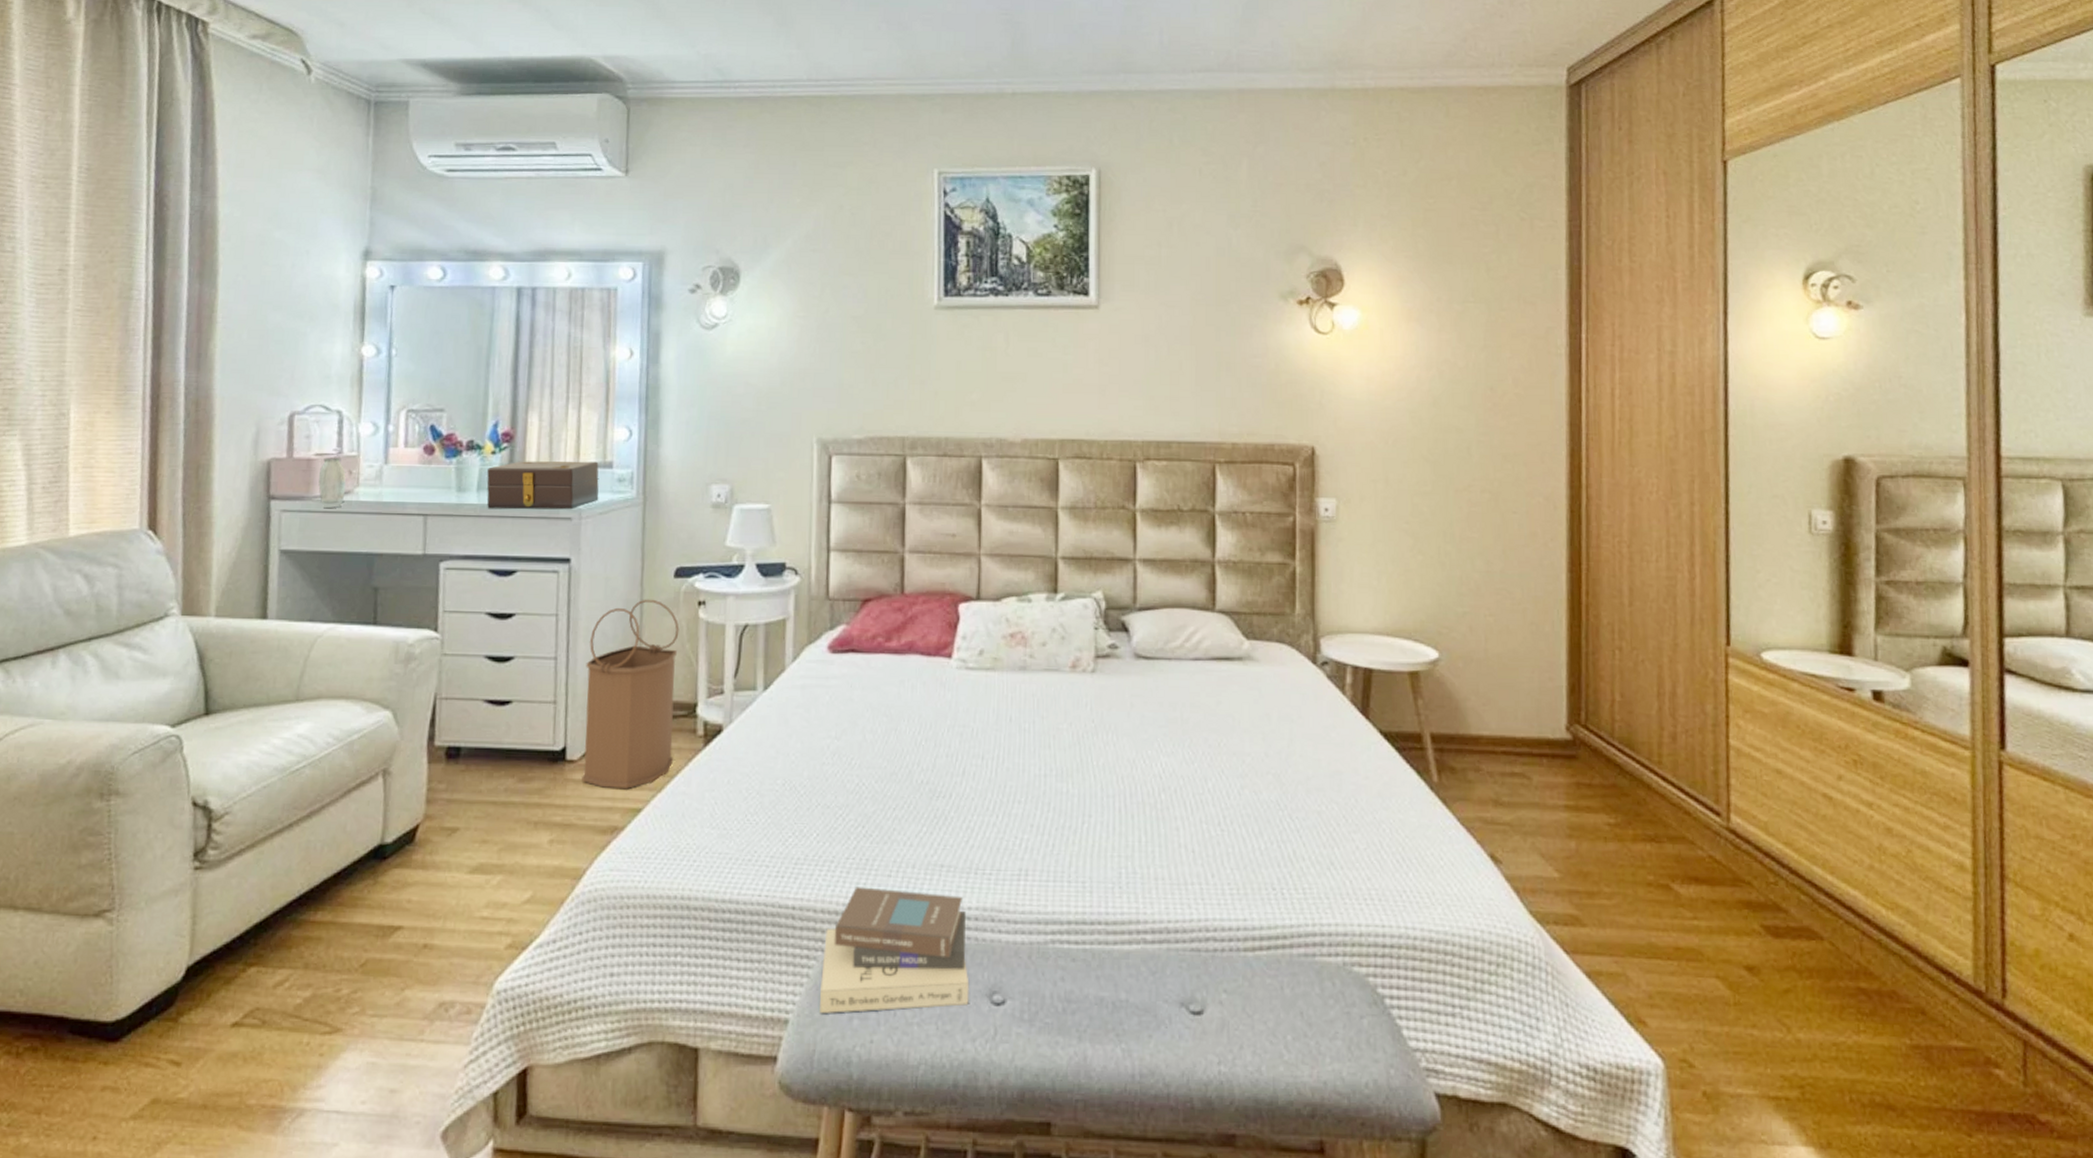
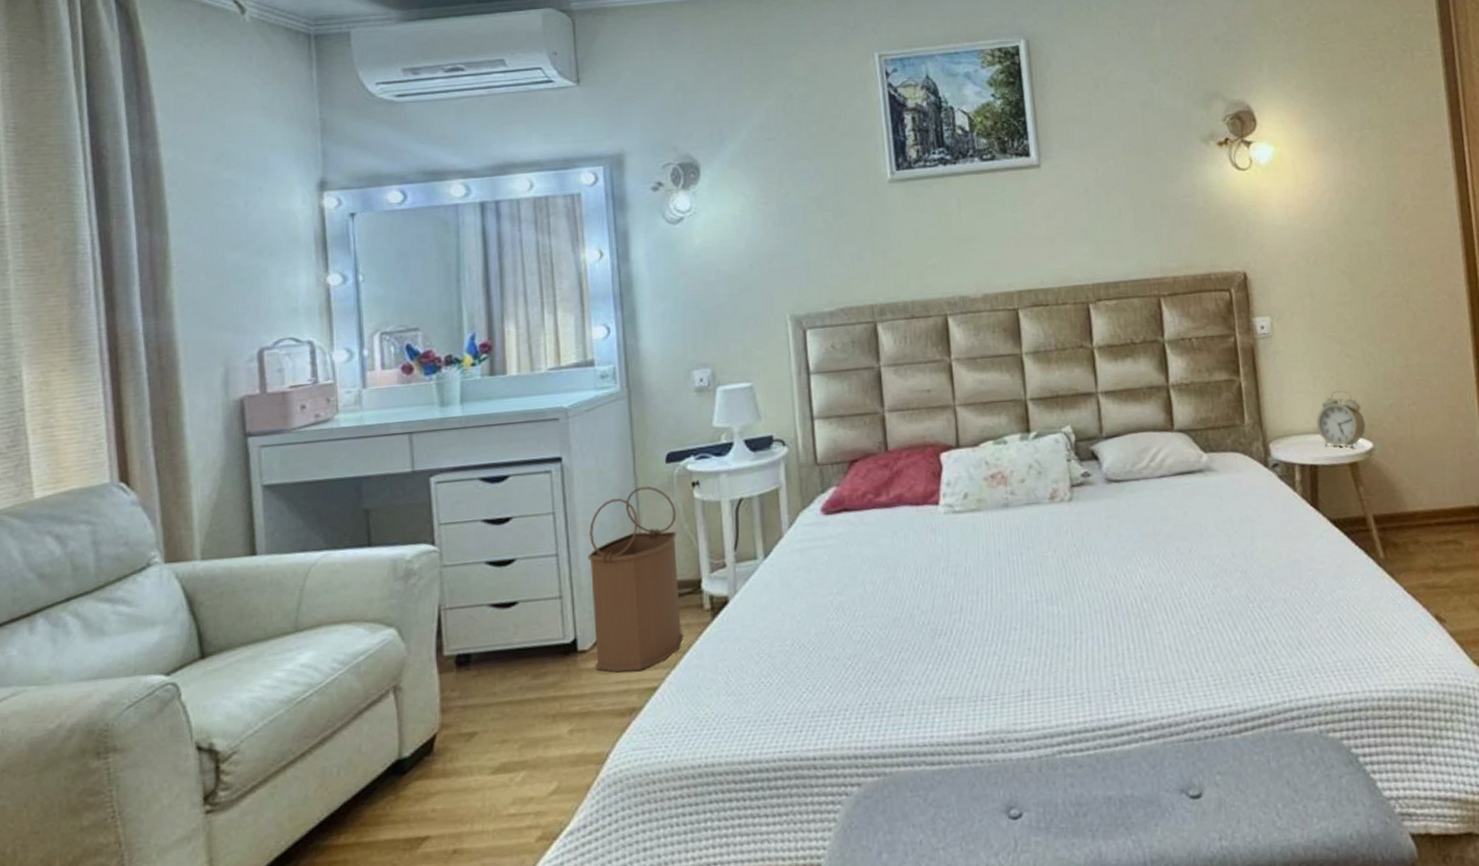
vase: present [318,457,346,509] -> none [295,387,325,439]
jewelry box: present [486,460,599,510] -> none [469,361,584,420]
books: present [819,887,969,1013] -> none [847,724,989,853]
alarm clock: none [1376,589,1433,656] -> present [1316,390,1366,448]

